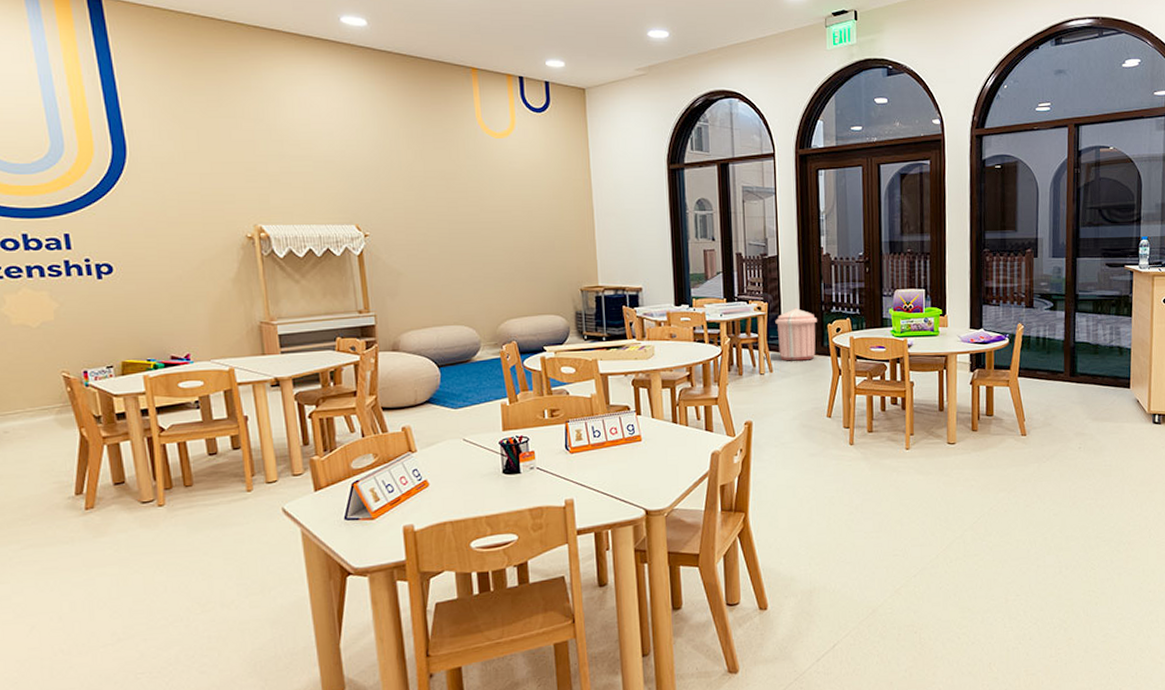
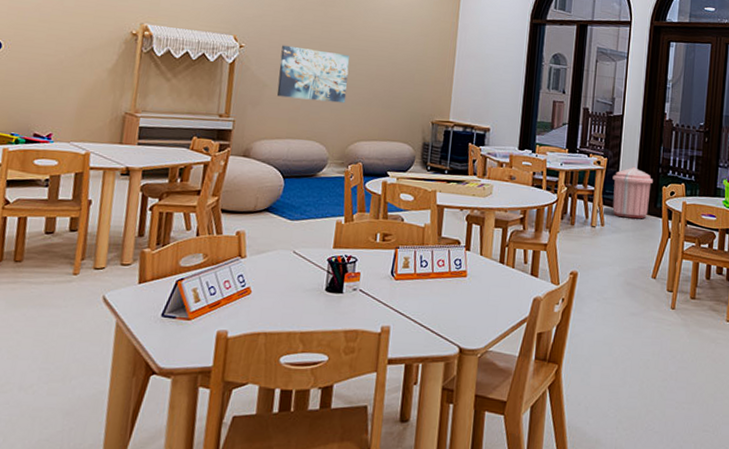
wall art: none [409,228,487,284] -> present [276,45,350,103]

